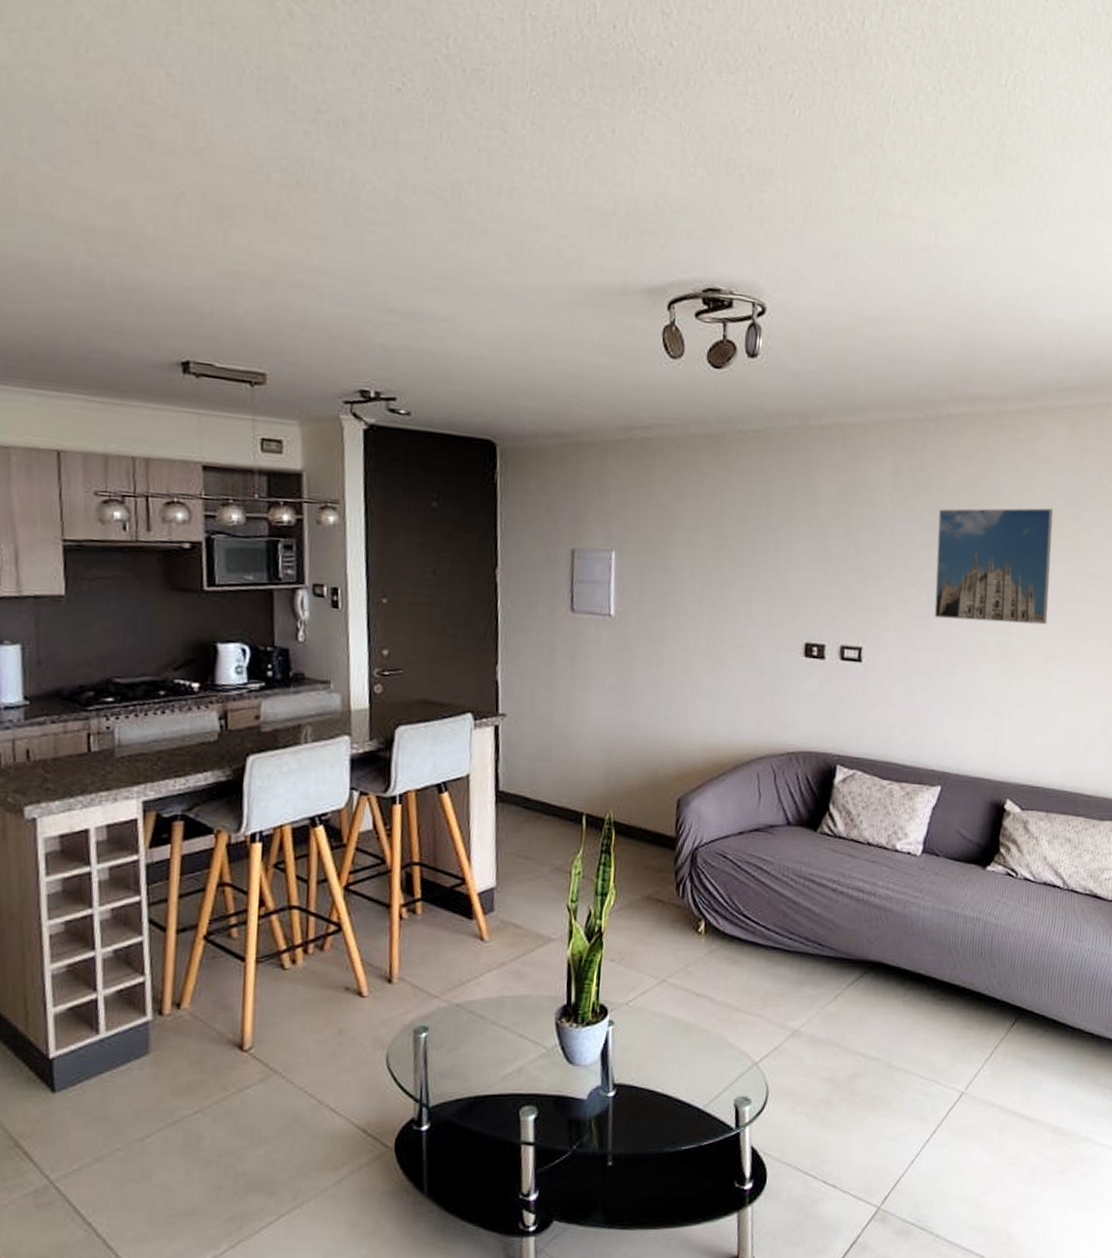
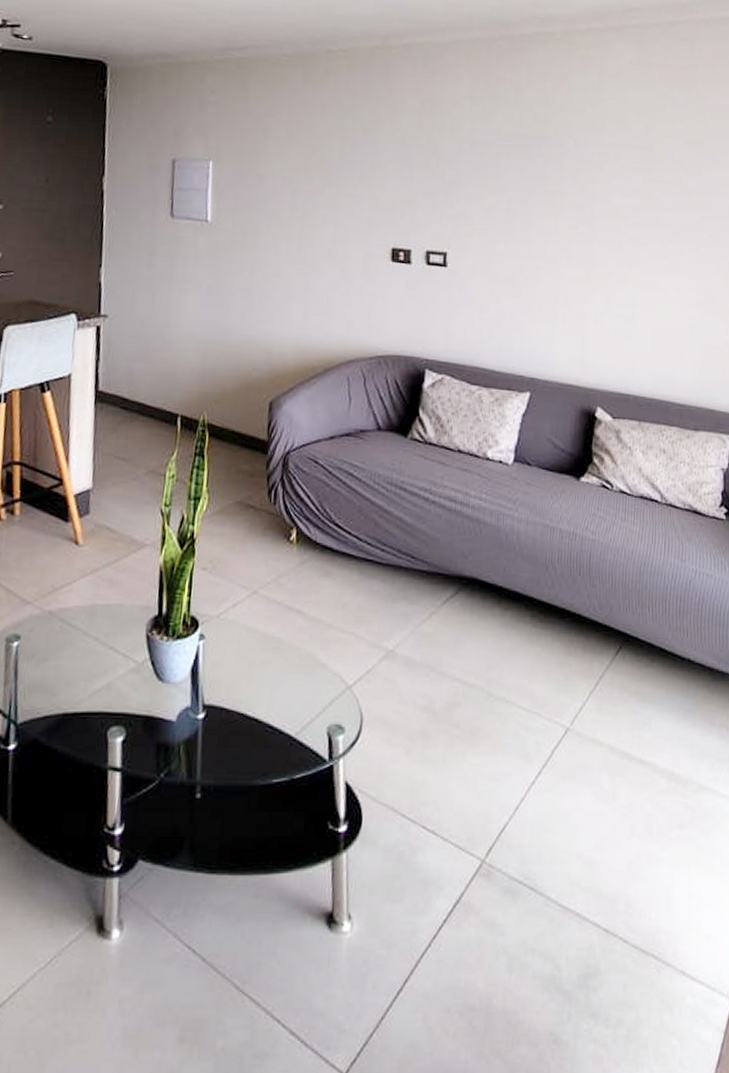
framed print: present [934,508,1054,625] -> none [515,119,628,231]

